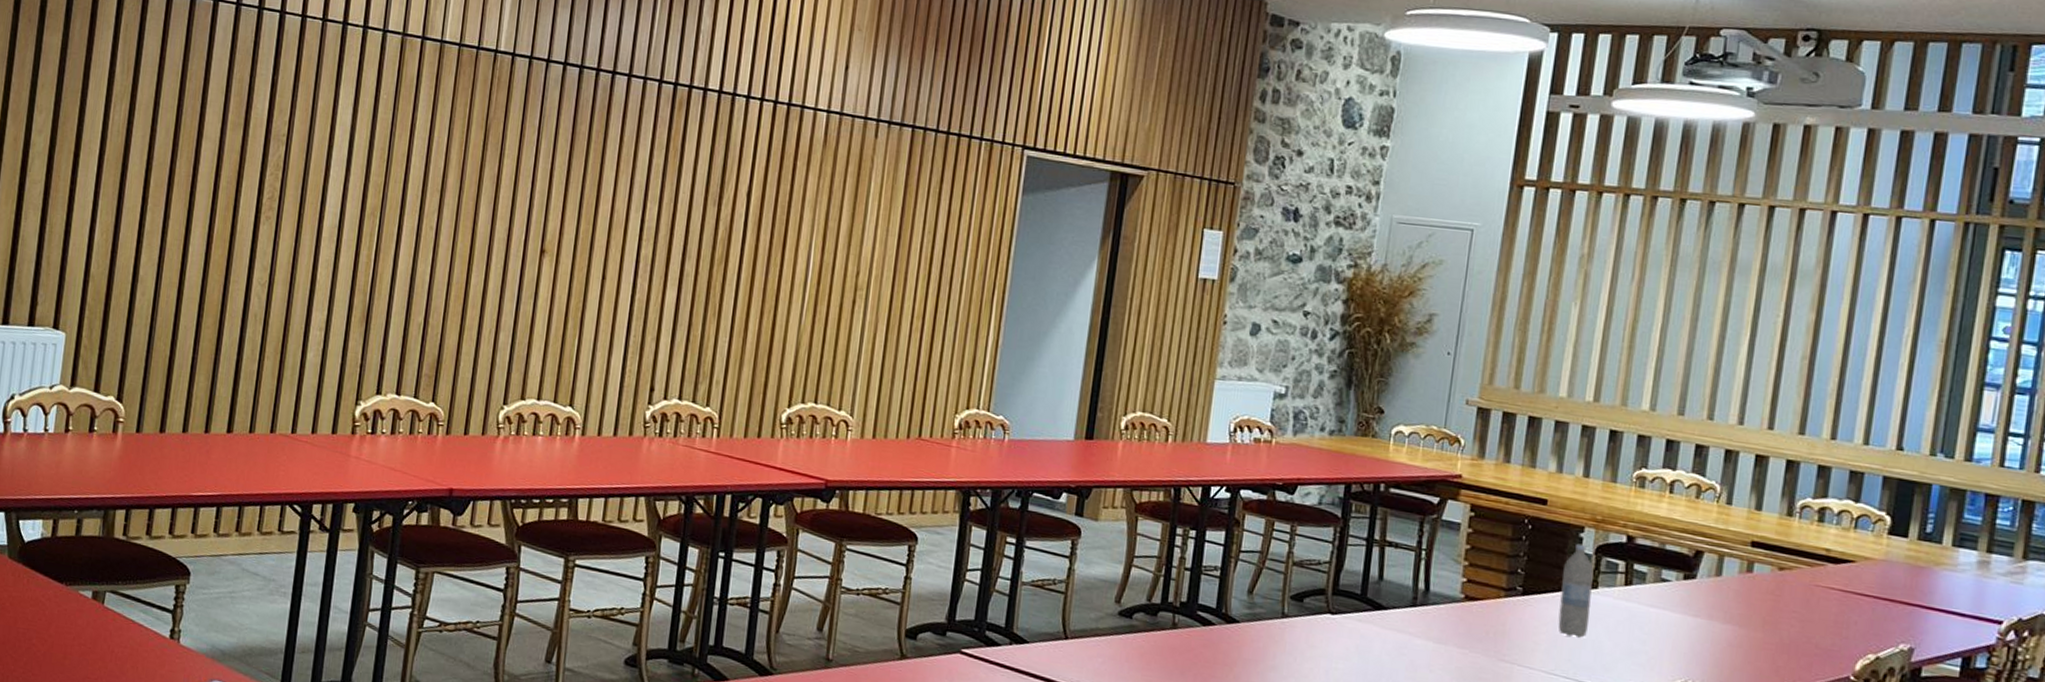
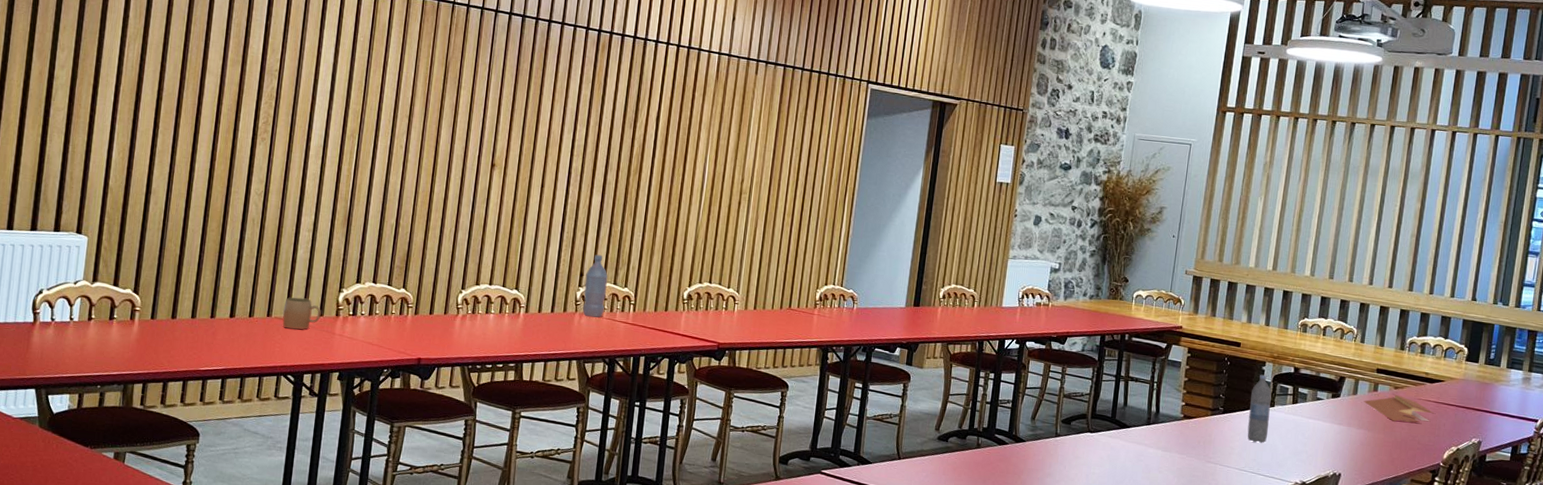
mug: none [288,410,334,450] -> present [282,297,321,330]
water bottle: none [652,364,685,445] -> present [582,254,608,318]
papers: none [1731,577,1843,621] -> present [1363,394,1436,424]

